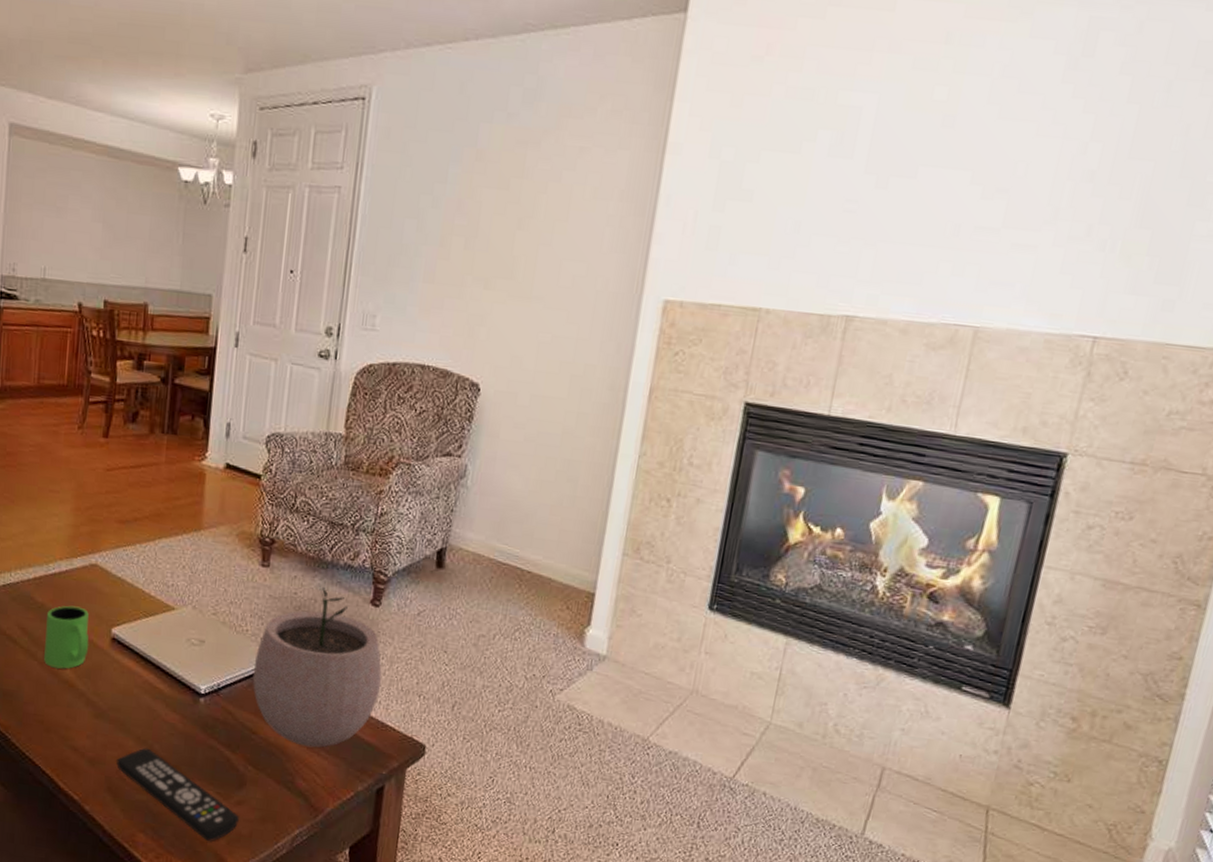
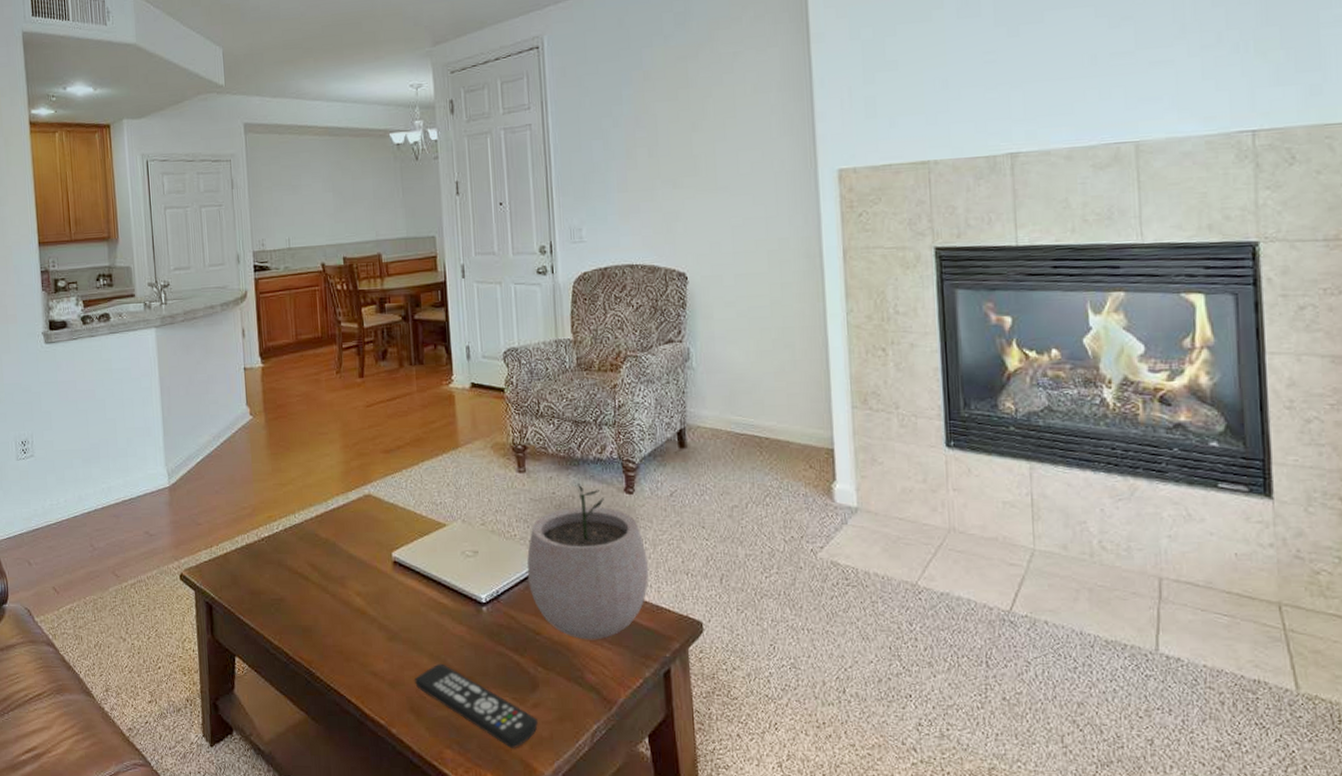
mug: present [44,605,89,669] -> none [332,536,374,598]

